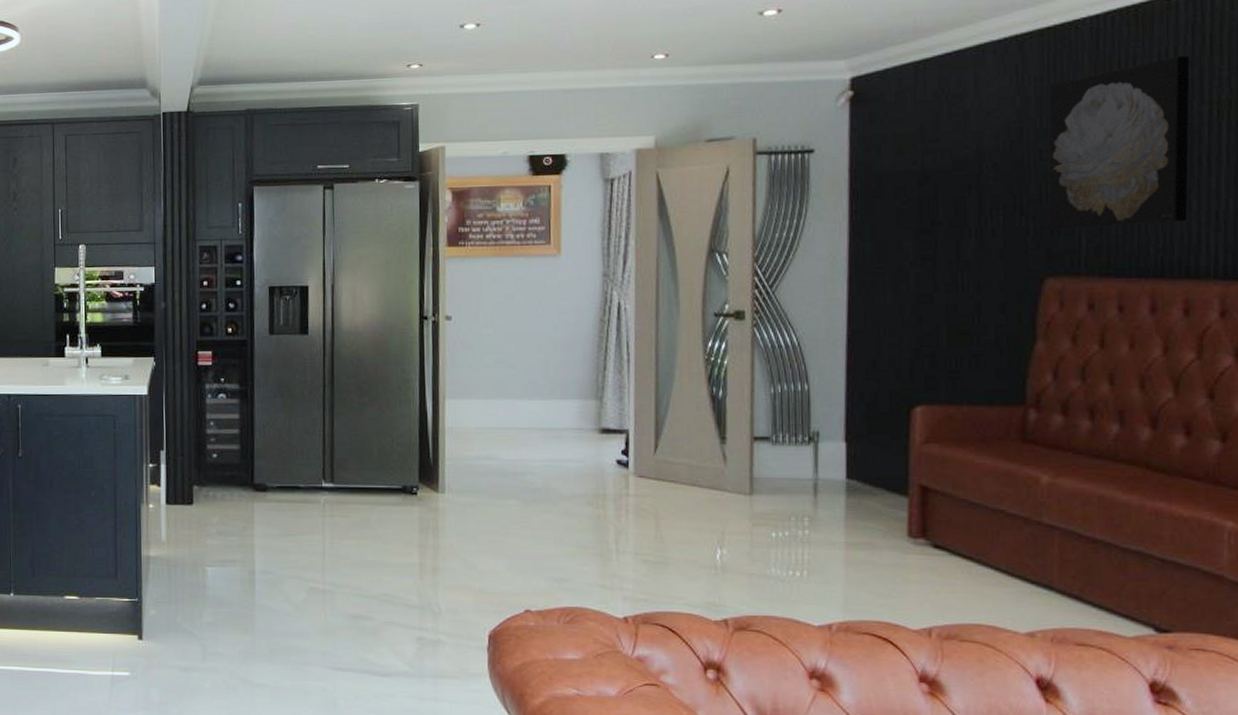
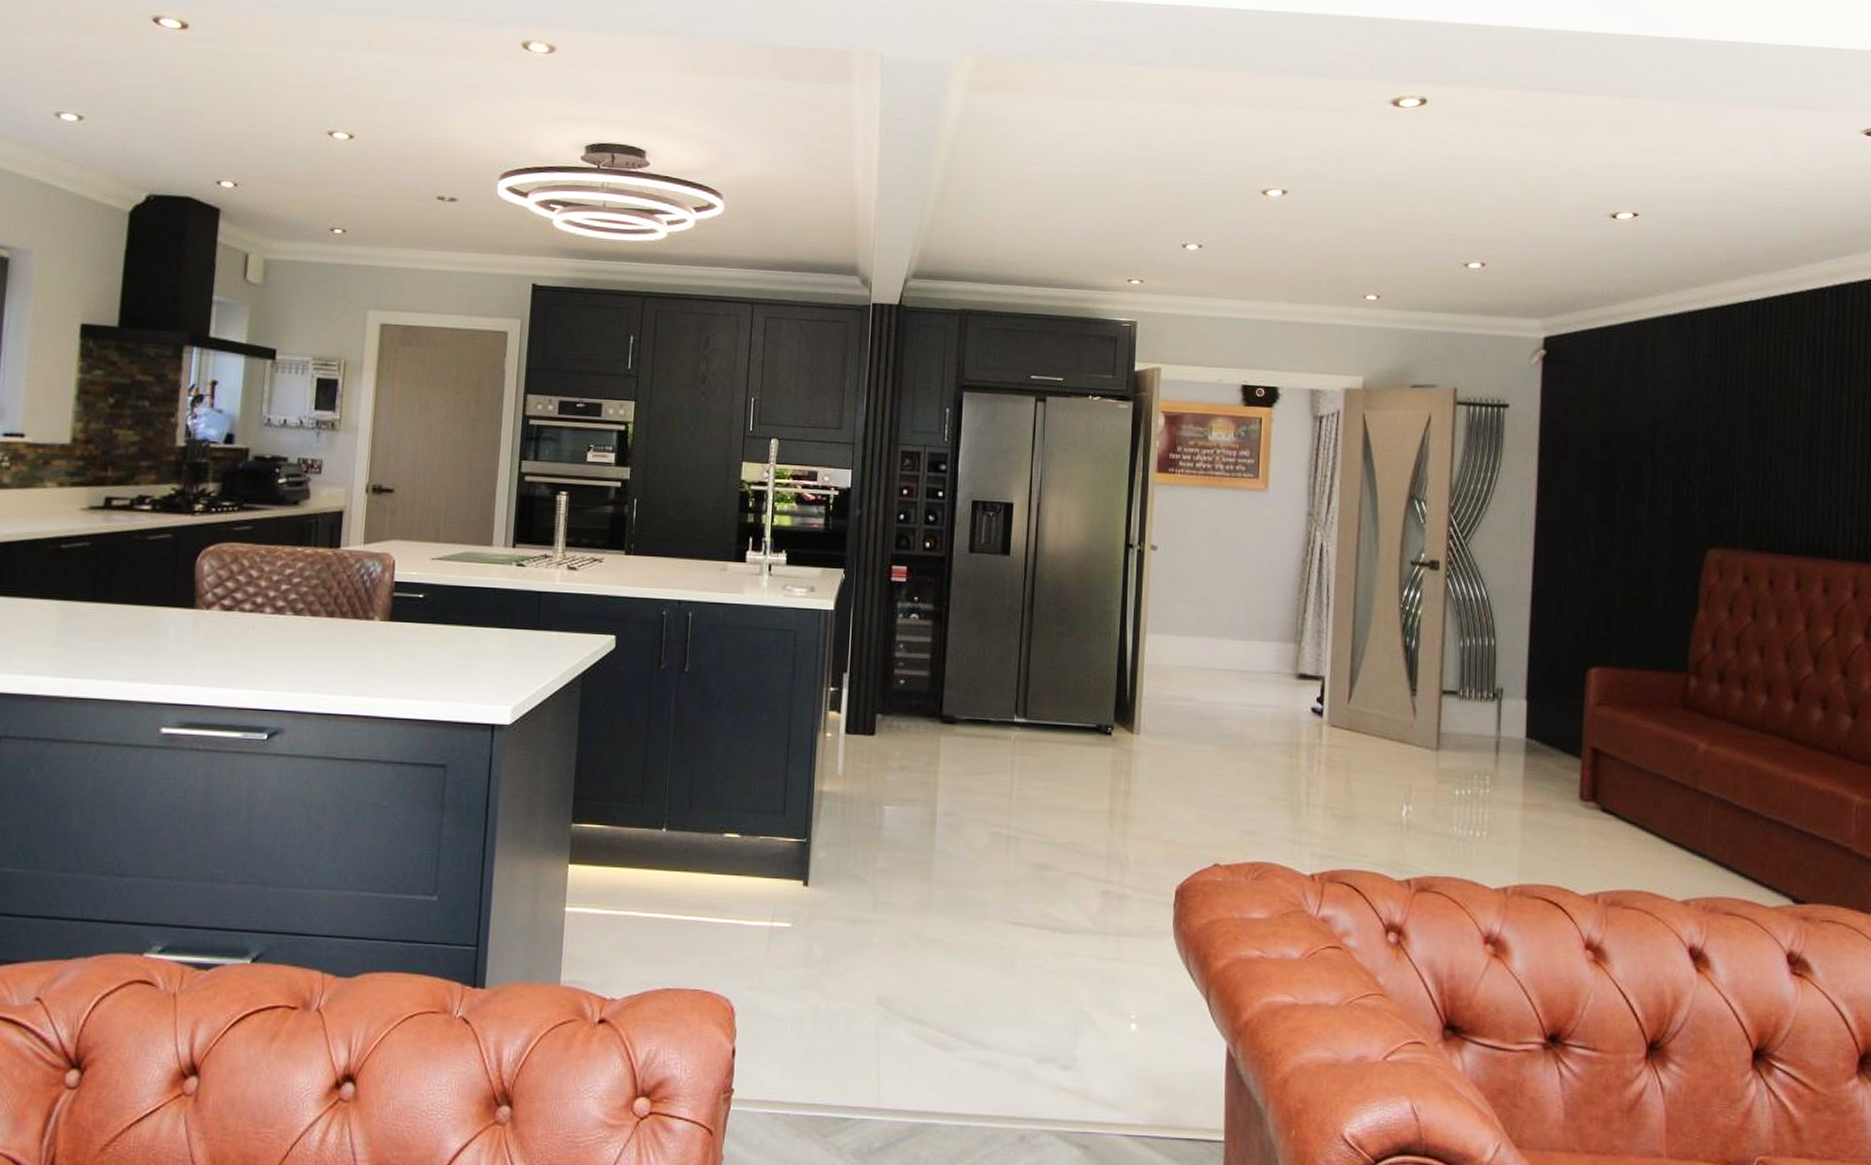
wall art: present [1046,55,1190,230] -> none [1710,346,1833,504]

